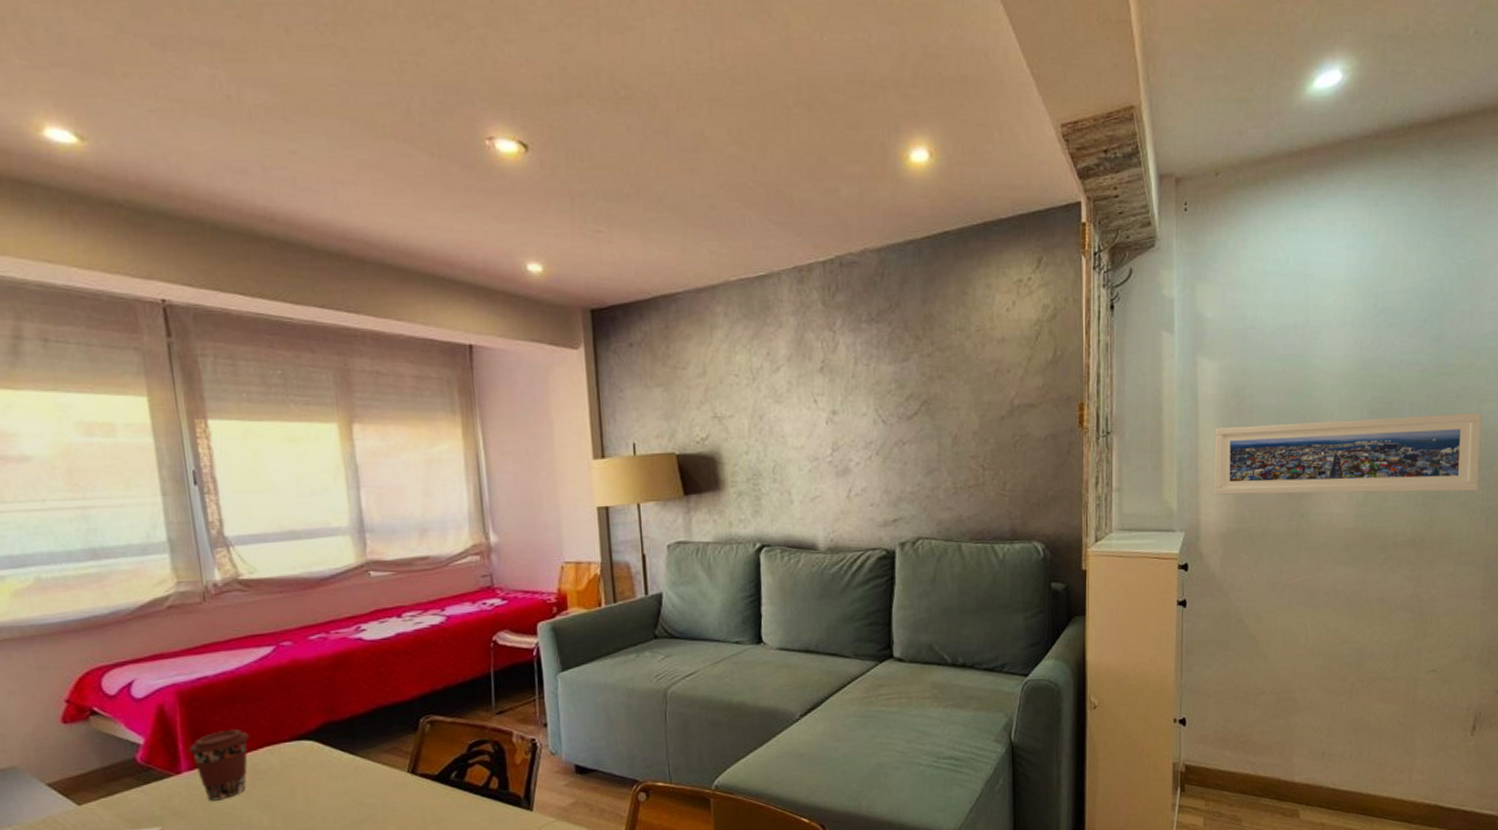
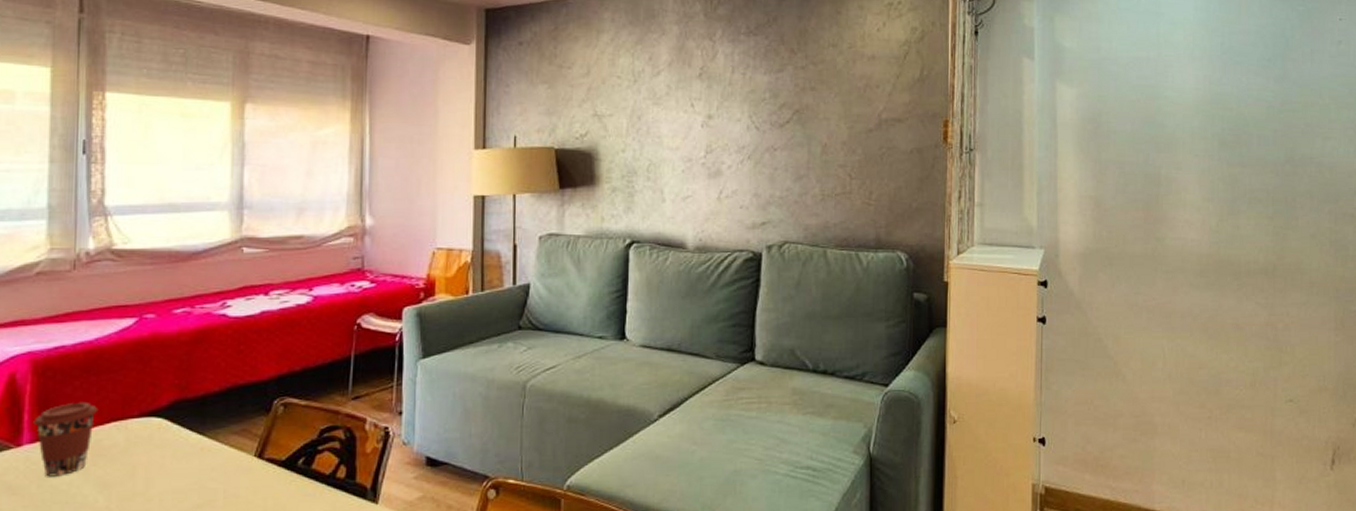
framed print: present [1214,413,1482,495] -> none [1072,148,1327,223]

